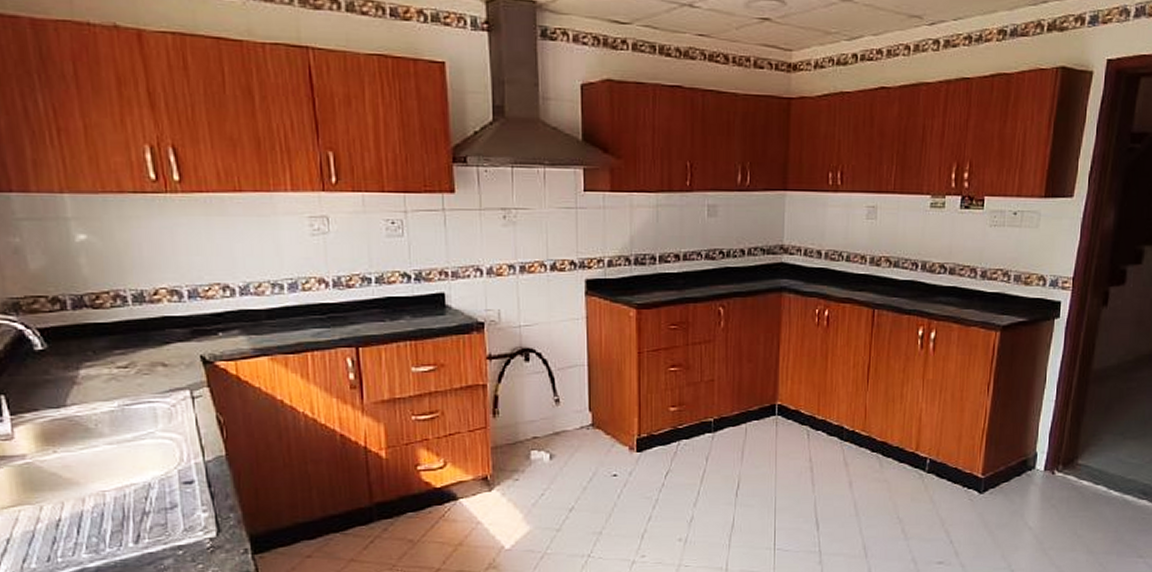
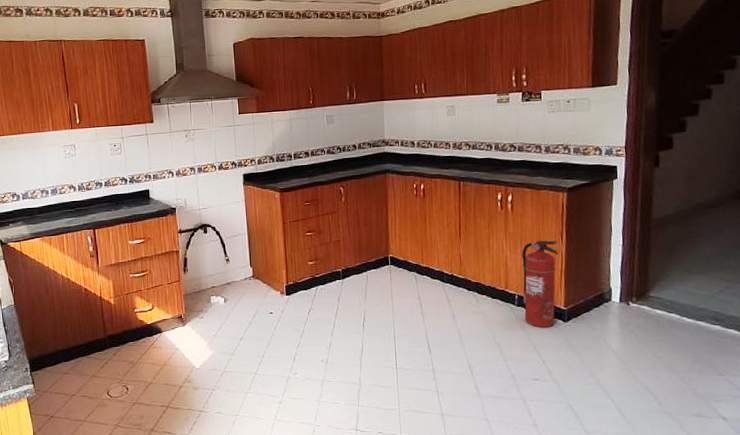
fire extinguisher: none [935,391,983,500] -> present [521,240,559,327]

